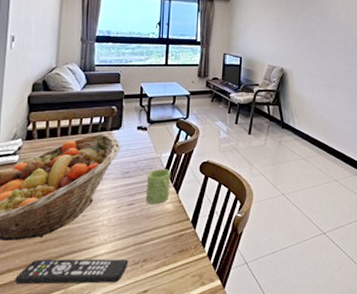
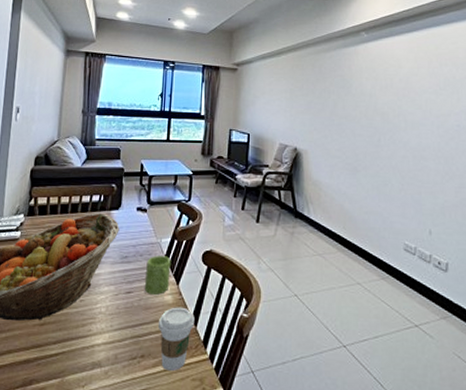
remote control: present [15,258,129,285] -> none [14,343,126,377]
coffee cup: none [160,213,194,270] -> present [159,307,195,371]

